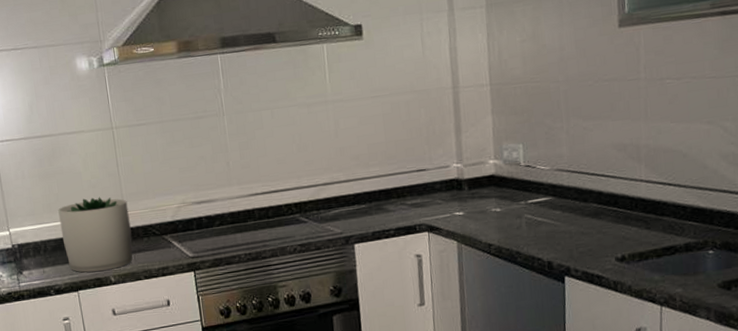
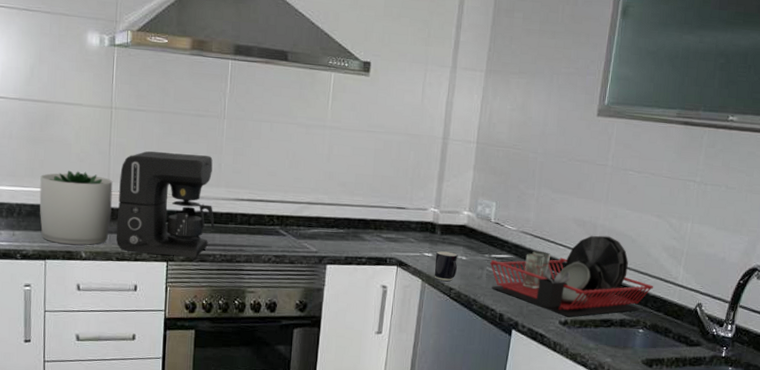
coffee maker: none [132,156,234,268] -> present [116,151,215,258]
mug: none [466,206,493,238] -> present [434,250,458,281]
dish rack: none [528,155,718,252] -> present [490,235,654,318]

